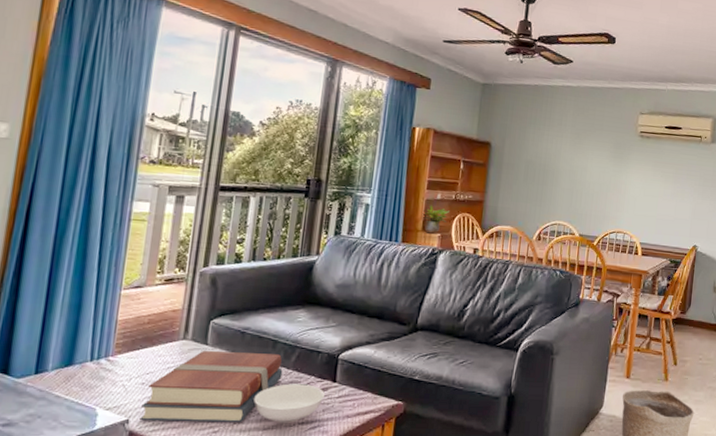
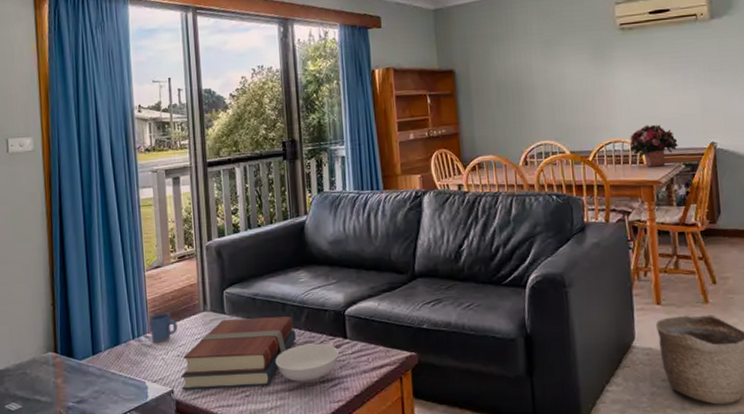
mug: none [113,336,149,368] -> present [149,313,178,343]
potted plant: present [422,205,449,234] -> none [398,147,425,176]
bouquet: none [629,222,668,260] -> present [629,124,678,167]

